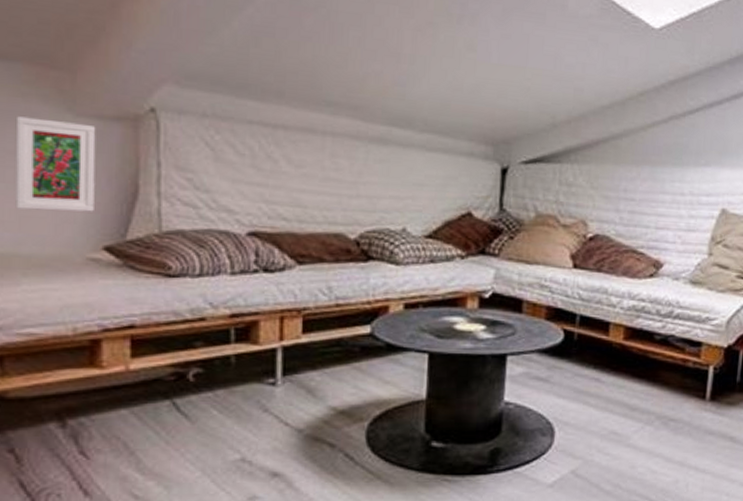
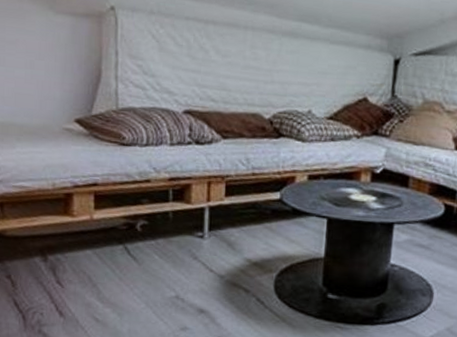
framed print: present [15,116,96,212] -> none [12,13,71,91]

